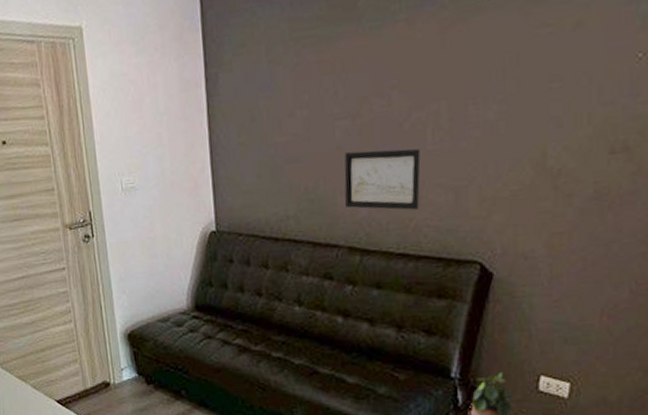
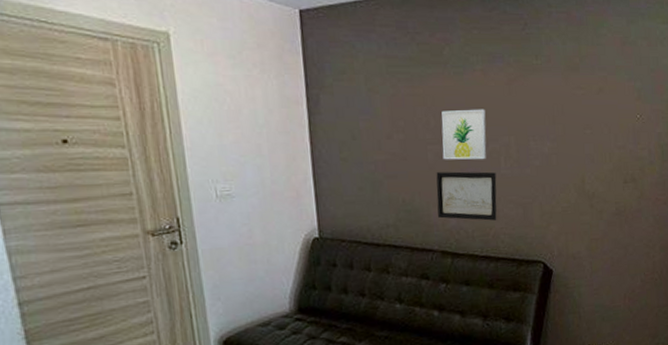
wall art: none [352,69,409,138] -> present [441,109,487,160]

